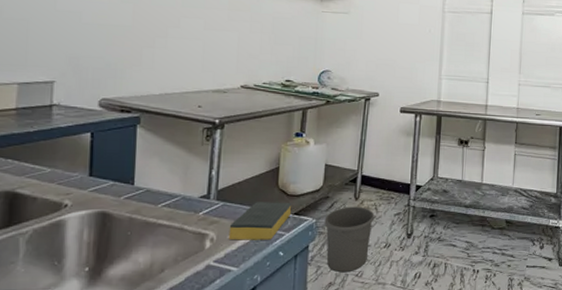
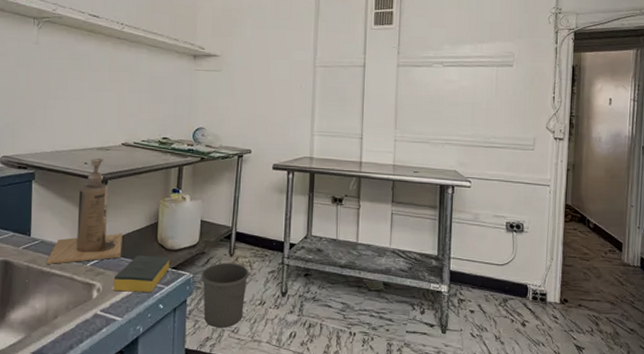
soap dispenser: none [151,100,240,214] -> present [45,158,123,264]

